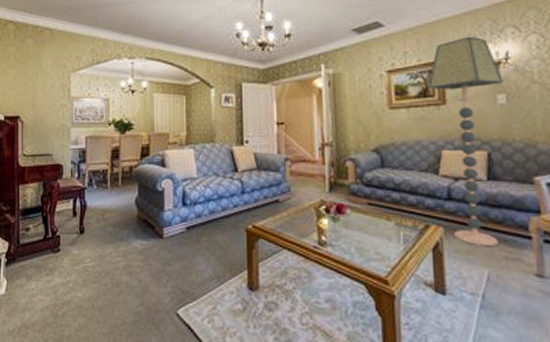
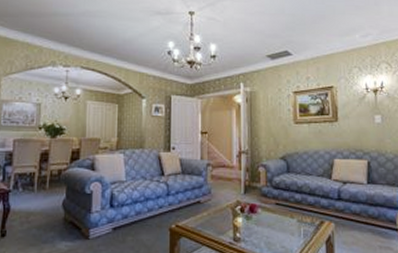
floor lamp: present [428,36,503,247] -> none [324,68,379,238]

